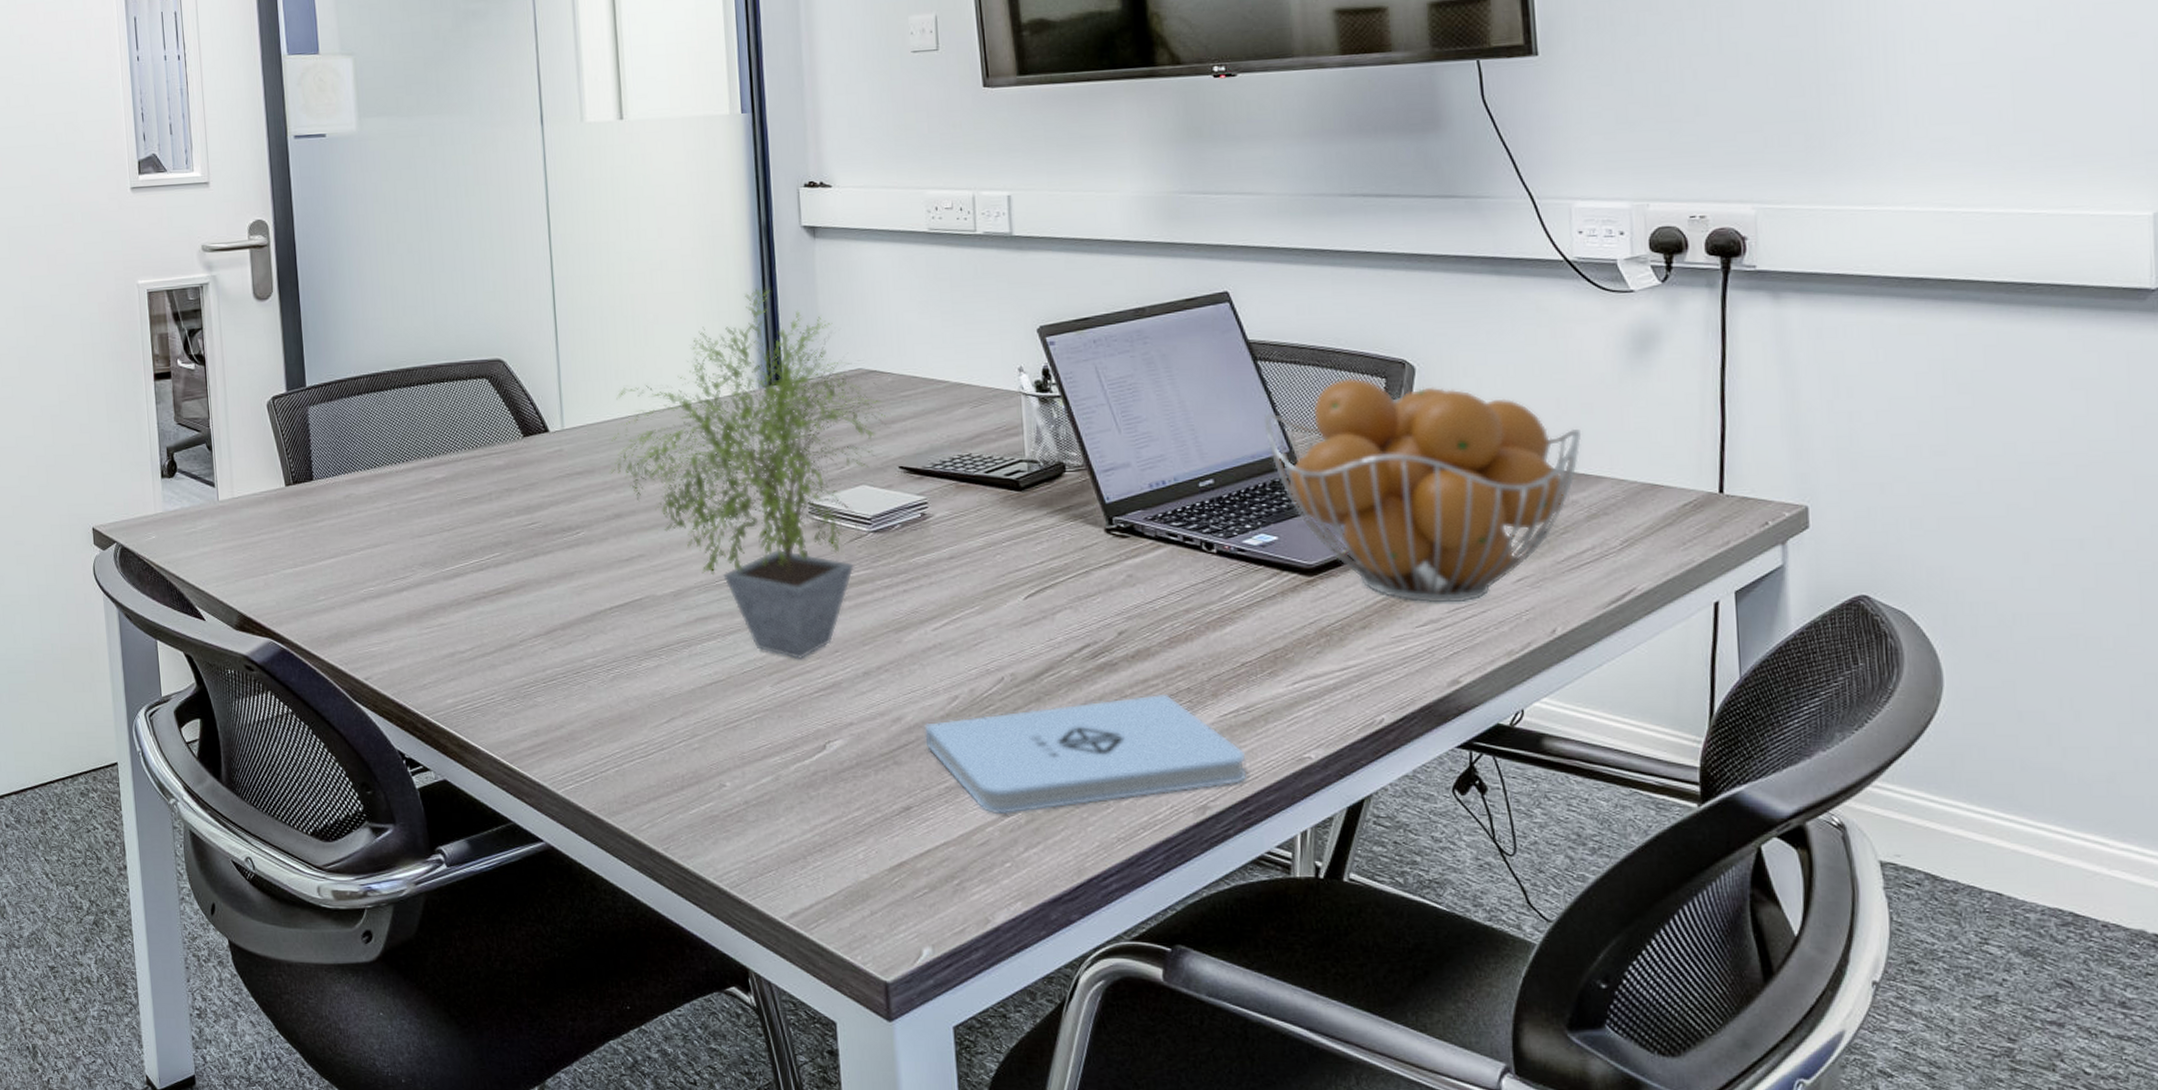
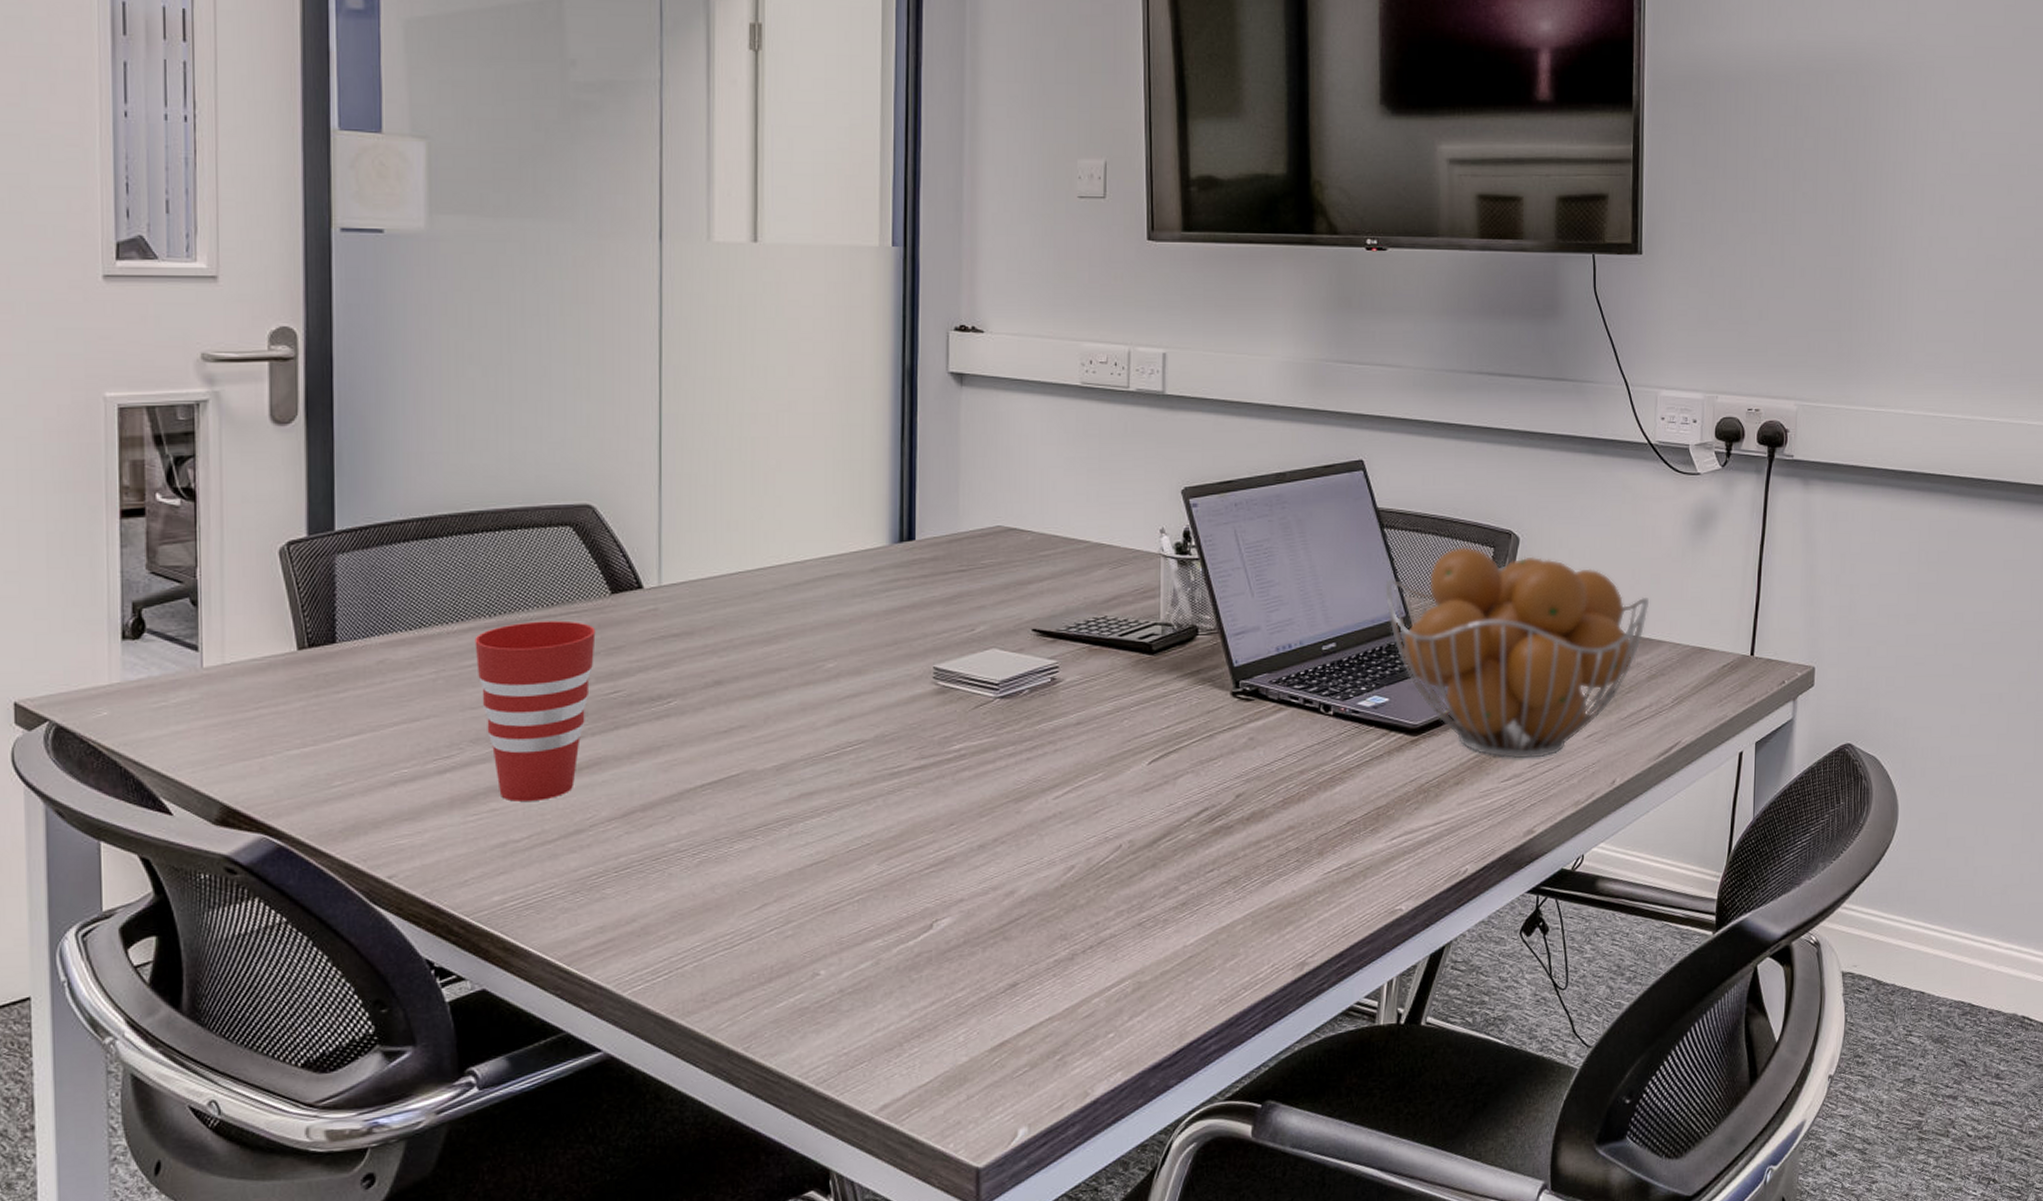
cup: none [417,461,514,618] -> present [475,620,596,802]
potted plant: present [610,288,886,660] -> none [712,437,1022,835]
notepad: present [924,695,1248,815] -> none [1037,855,1344,985]

